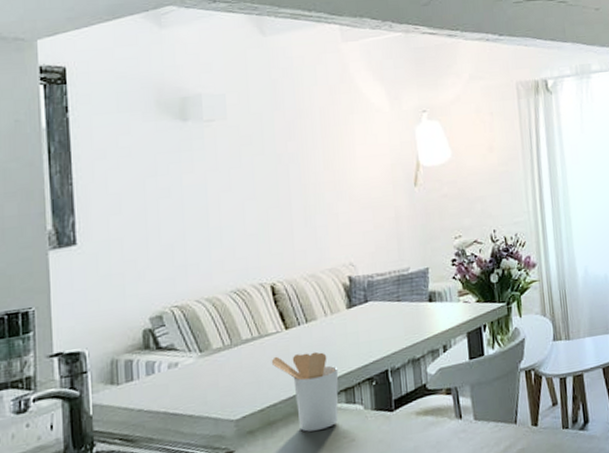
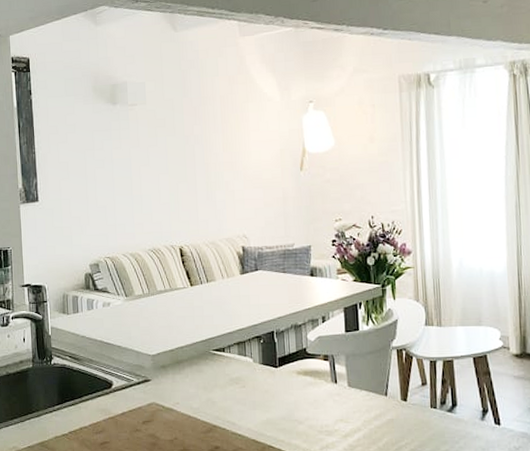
utensil holder: present [271,351,339,432] -> none [179,307,233,374]

